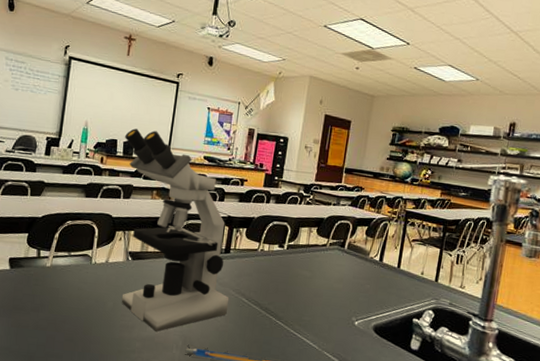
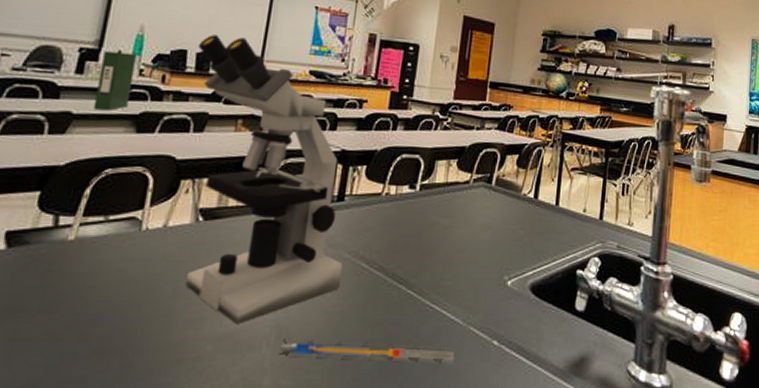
binder: none [57,139,84,181] -> present [93,51,137,111]

